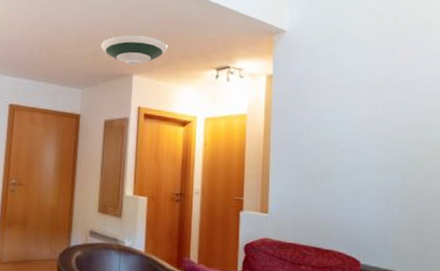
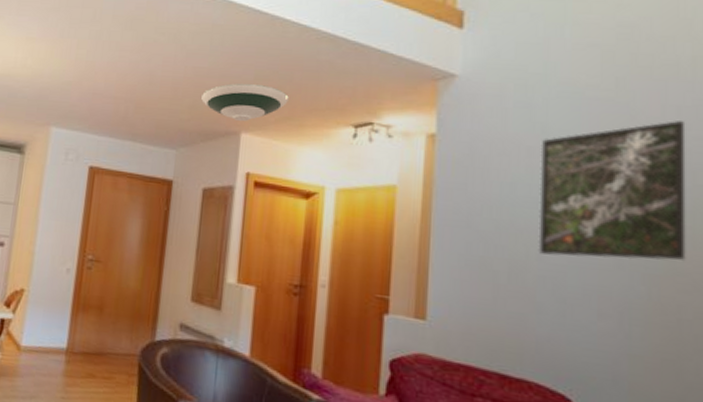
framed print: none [339,65,425,161] -> present [538,121,686,260]

